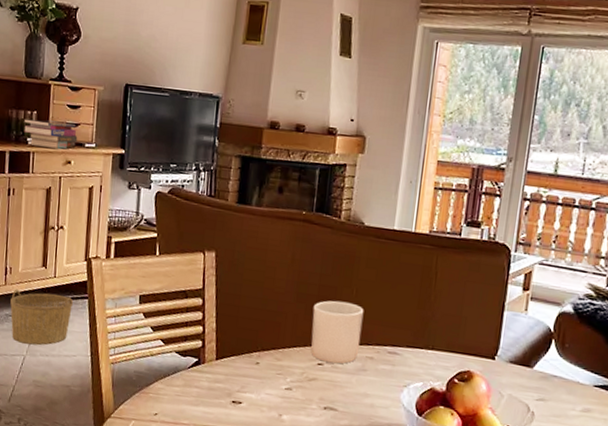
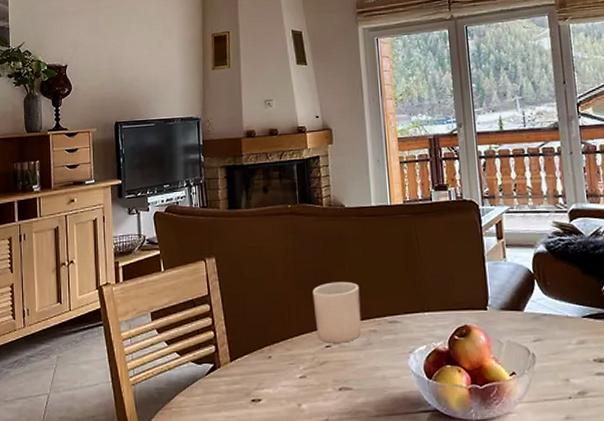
basket: present [10,289,73,345] -> none [30,326,89,382]
books: present [24,119,78,150] -> none [29,165,78,192]

